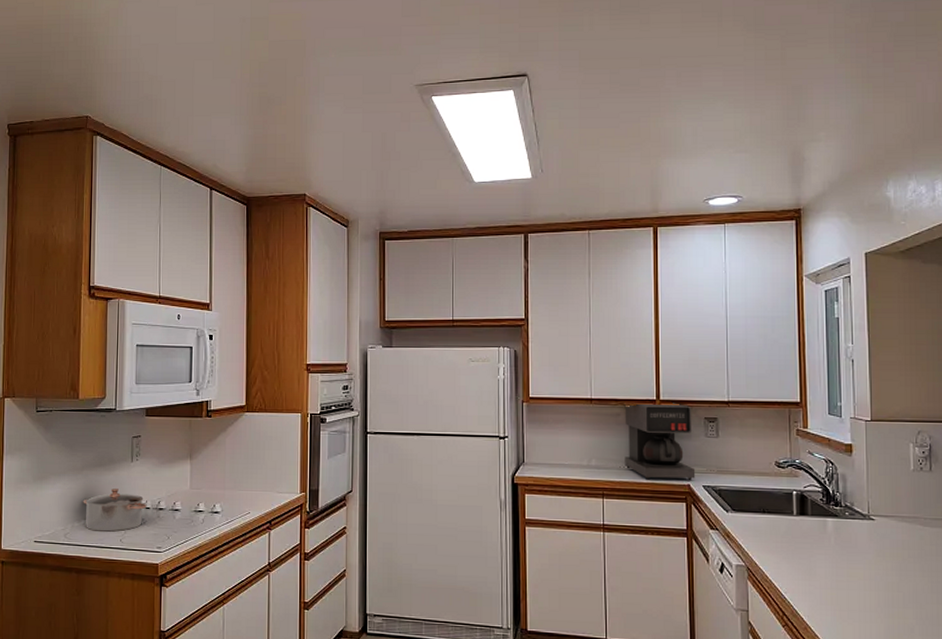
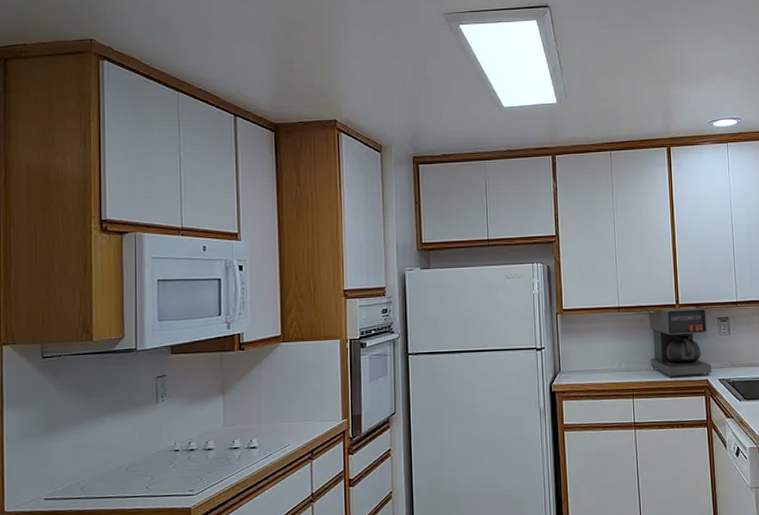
cooking pot: present [83,488,147,533] -> none [101,433,176,482]

